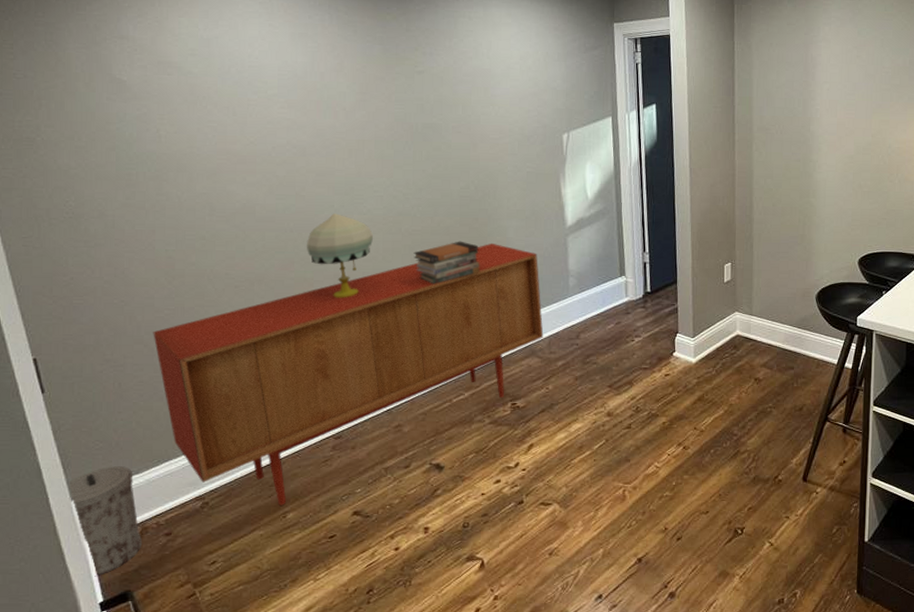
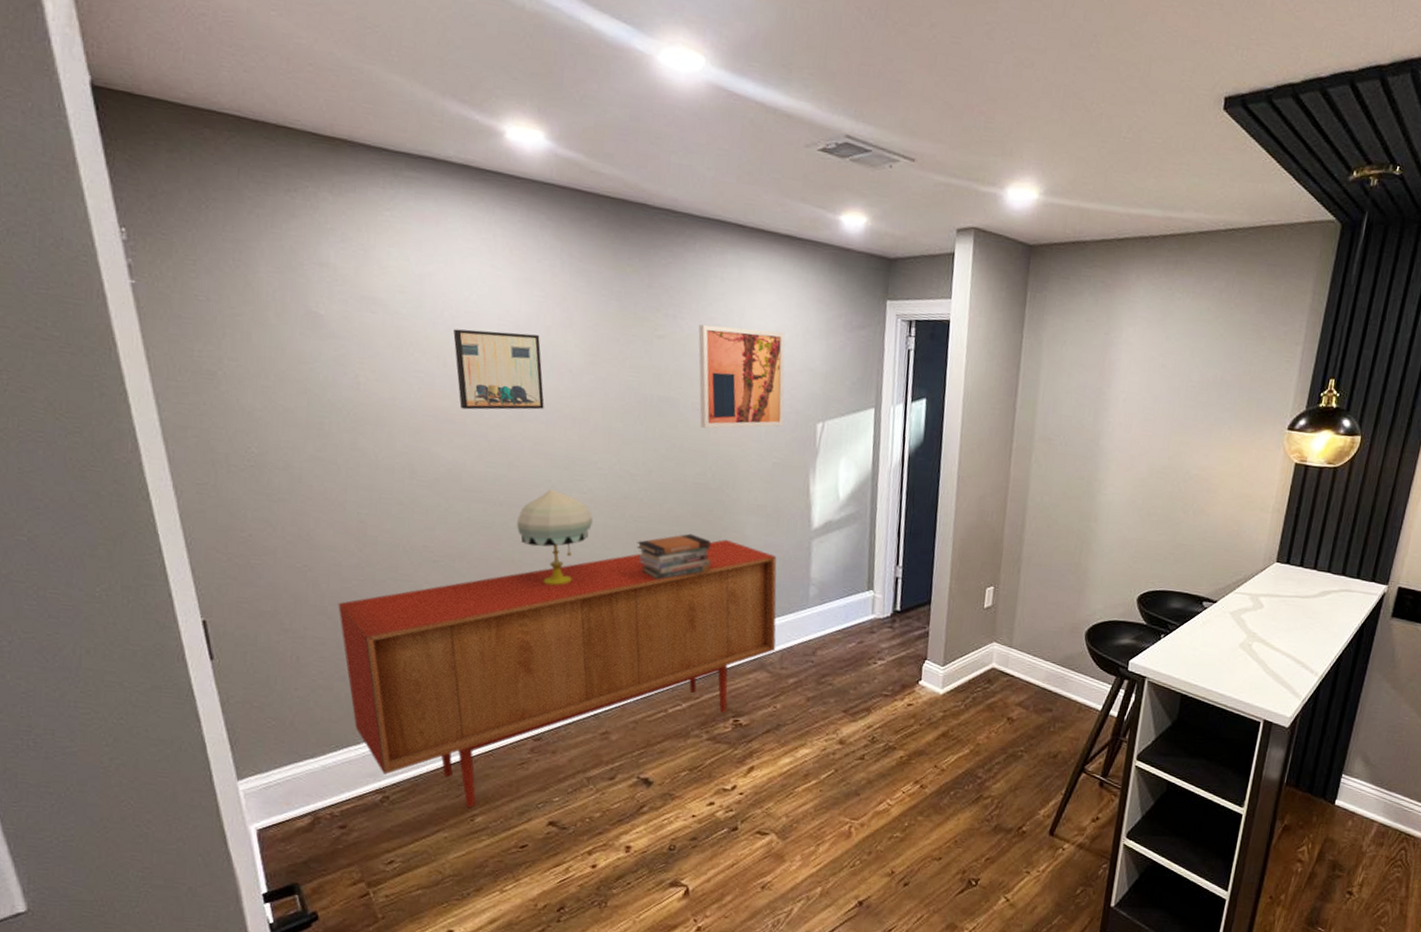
trash can: present [69,466,142,577] -> none [235,747,313,866]
wall art: none [240,80,323,151] -> present [453,329,545,410]
wall art: none [453,58,533,148] -> present [698,324,785,429]

